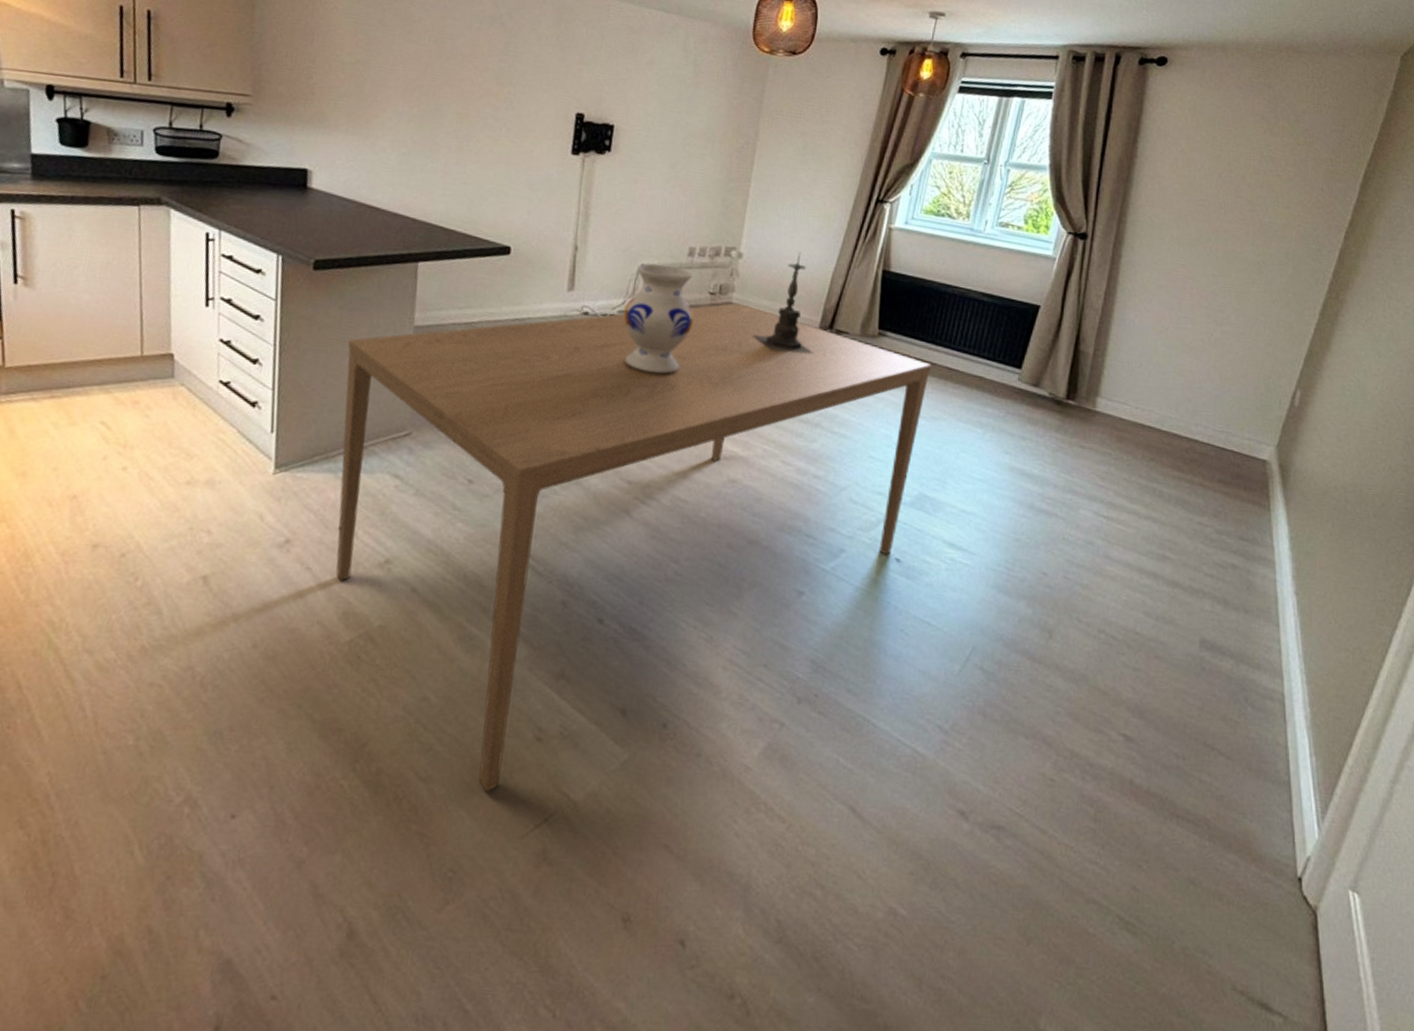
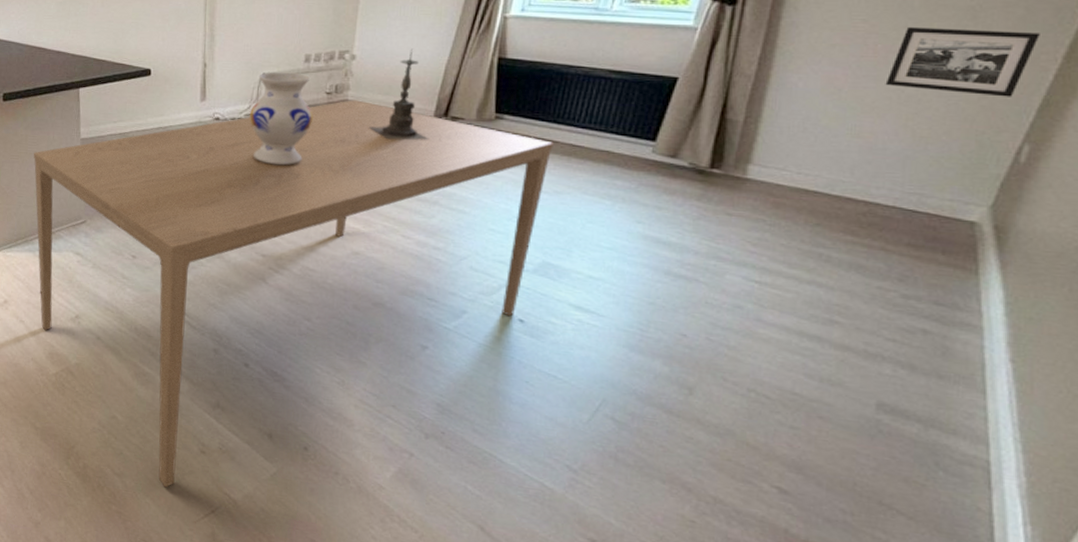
picture frame: none [1199,275,1303,346] -> present [885,26,1040,97]

